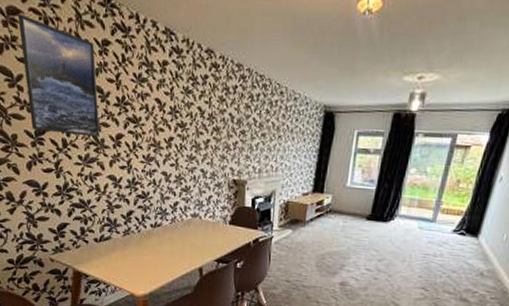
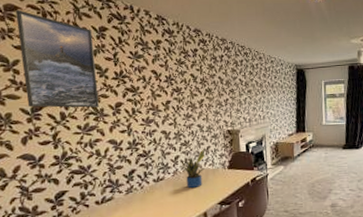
potted plant: none [180,197,207,240] -> present [181,148,206,188]

